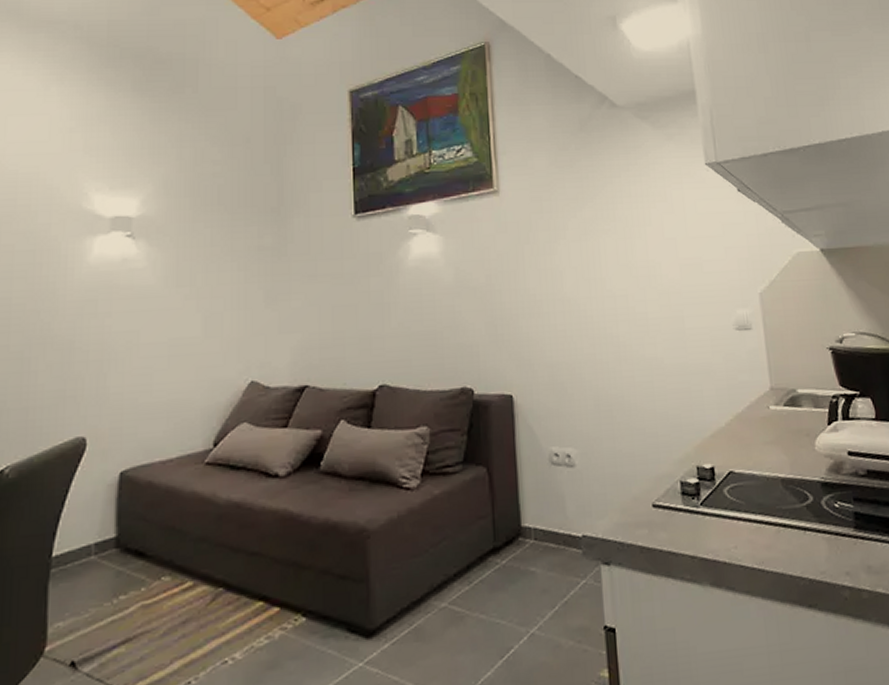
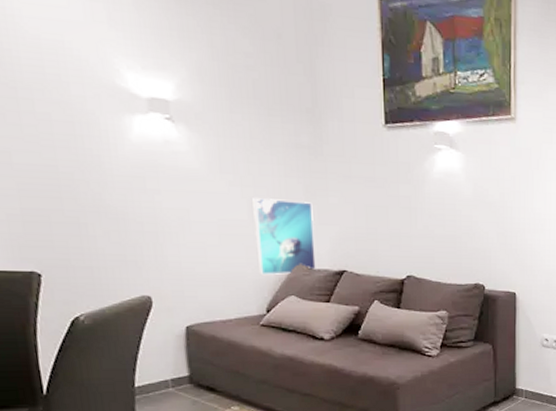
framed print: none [208,308,273,401] -> present [252,198,316,276]

